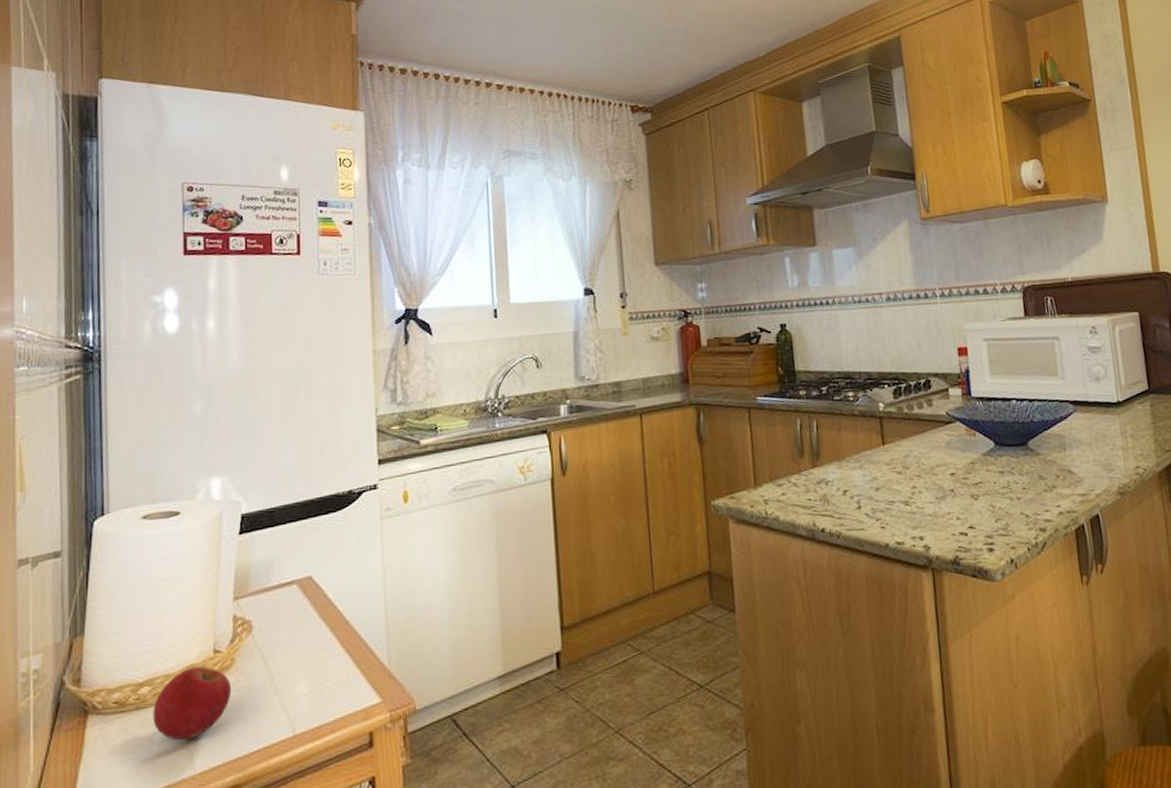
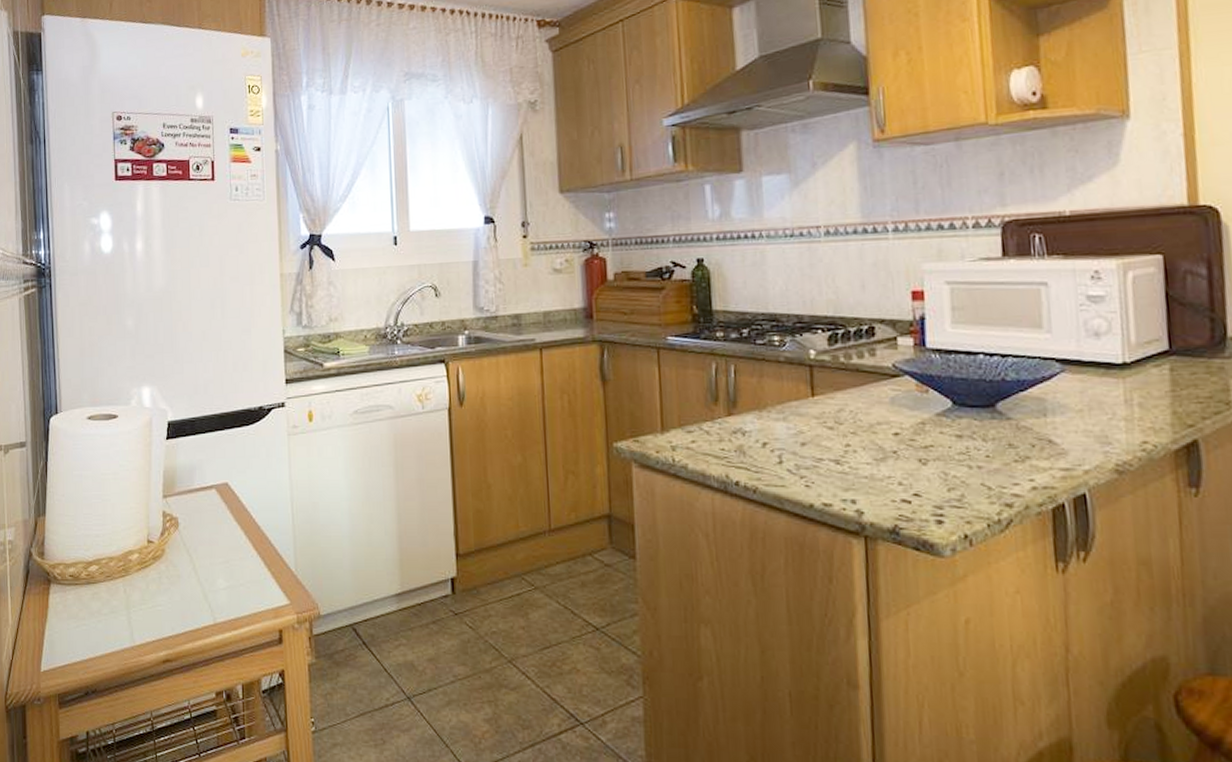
apple: present [152,665,232,741] -> none [100,552,163,615]

